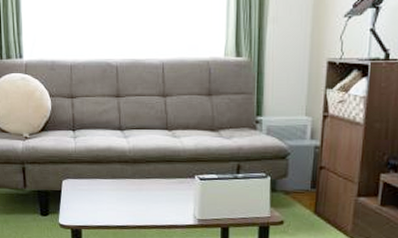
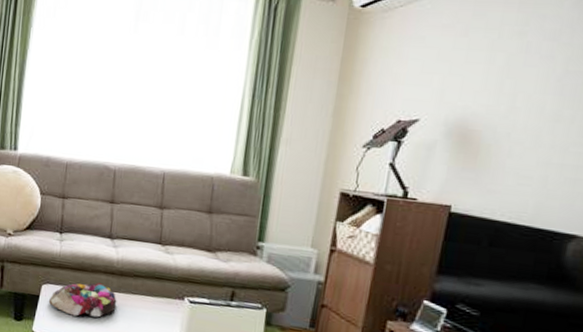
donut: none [70,172,133,205] -> present [48,283,117,318]

